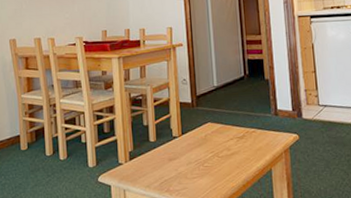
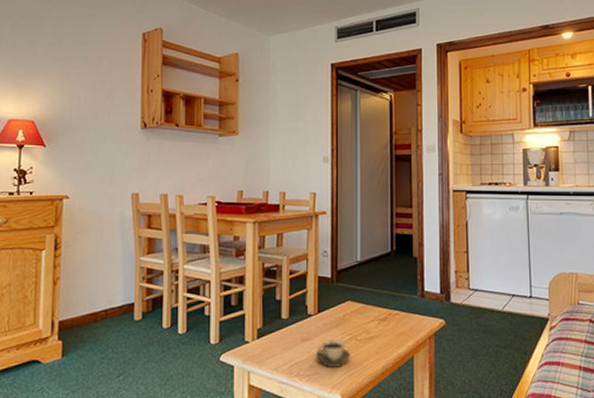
cup: none [182,157,214,183] -> present [315,338,351,367]

